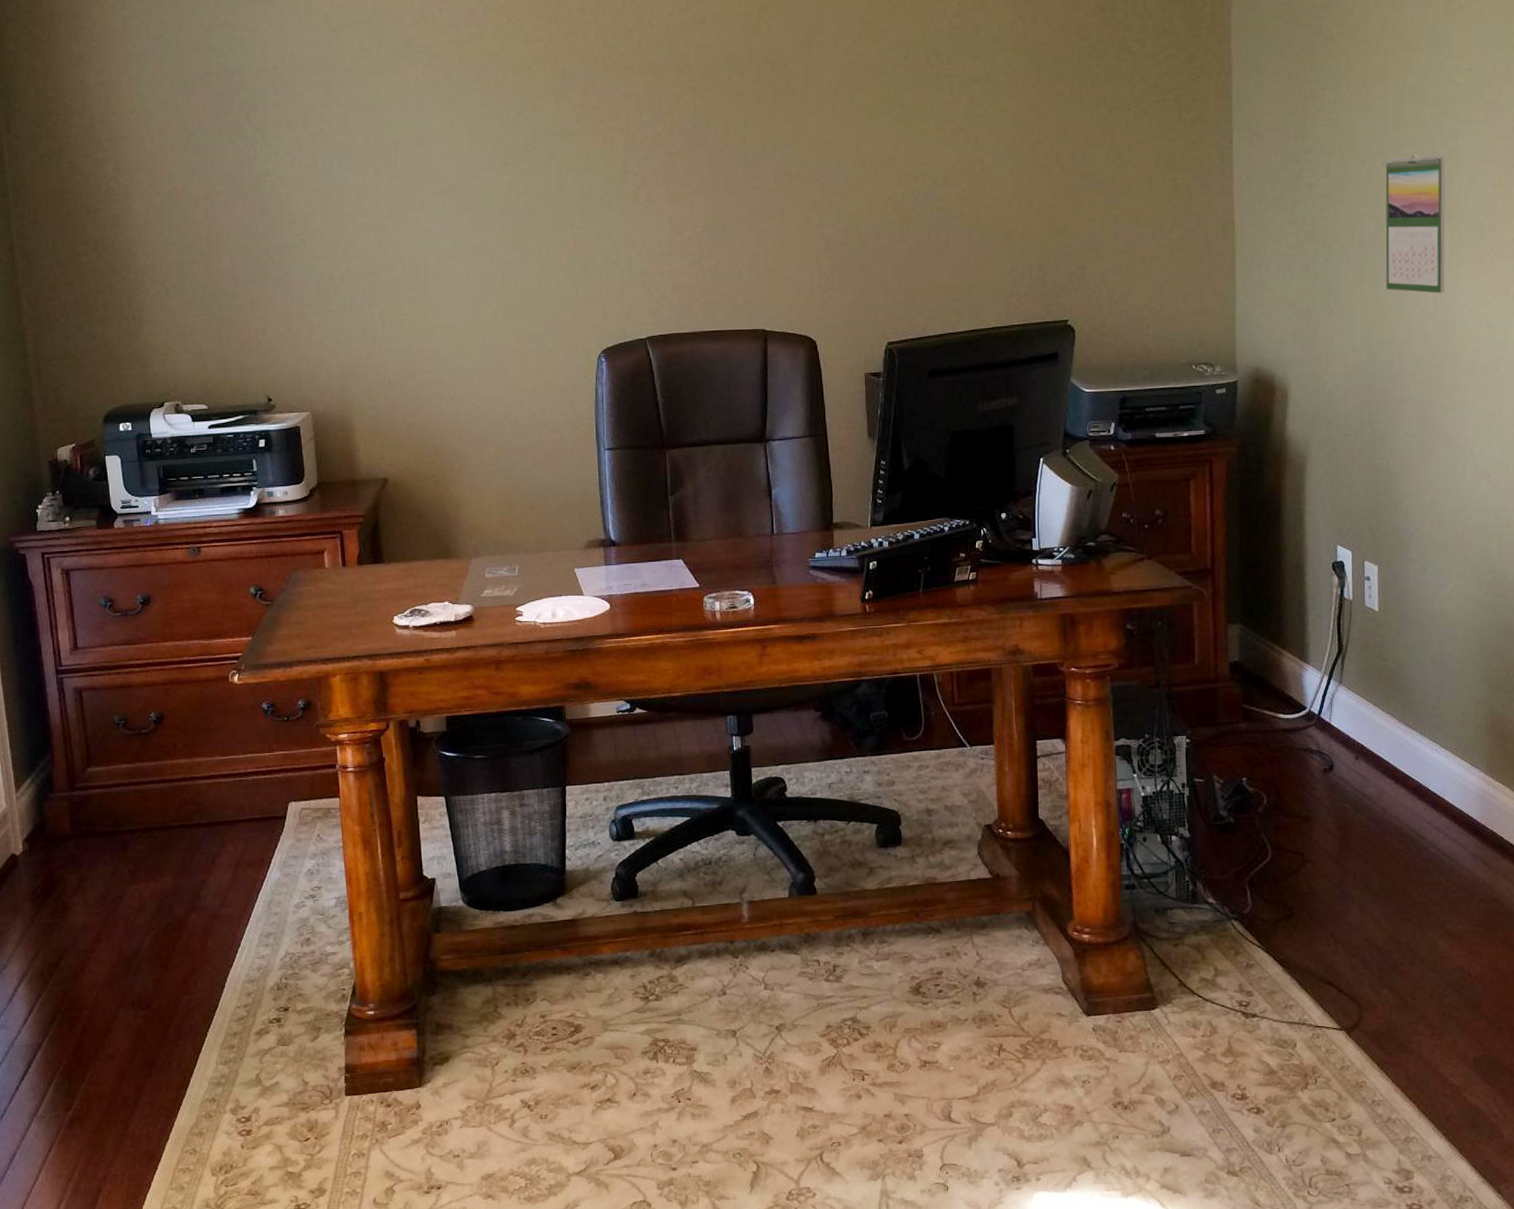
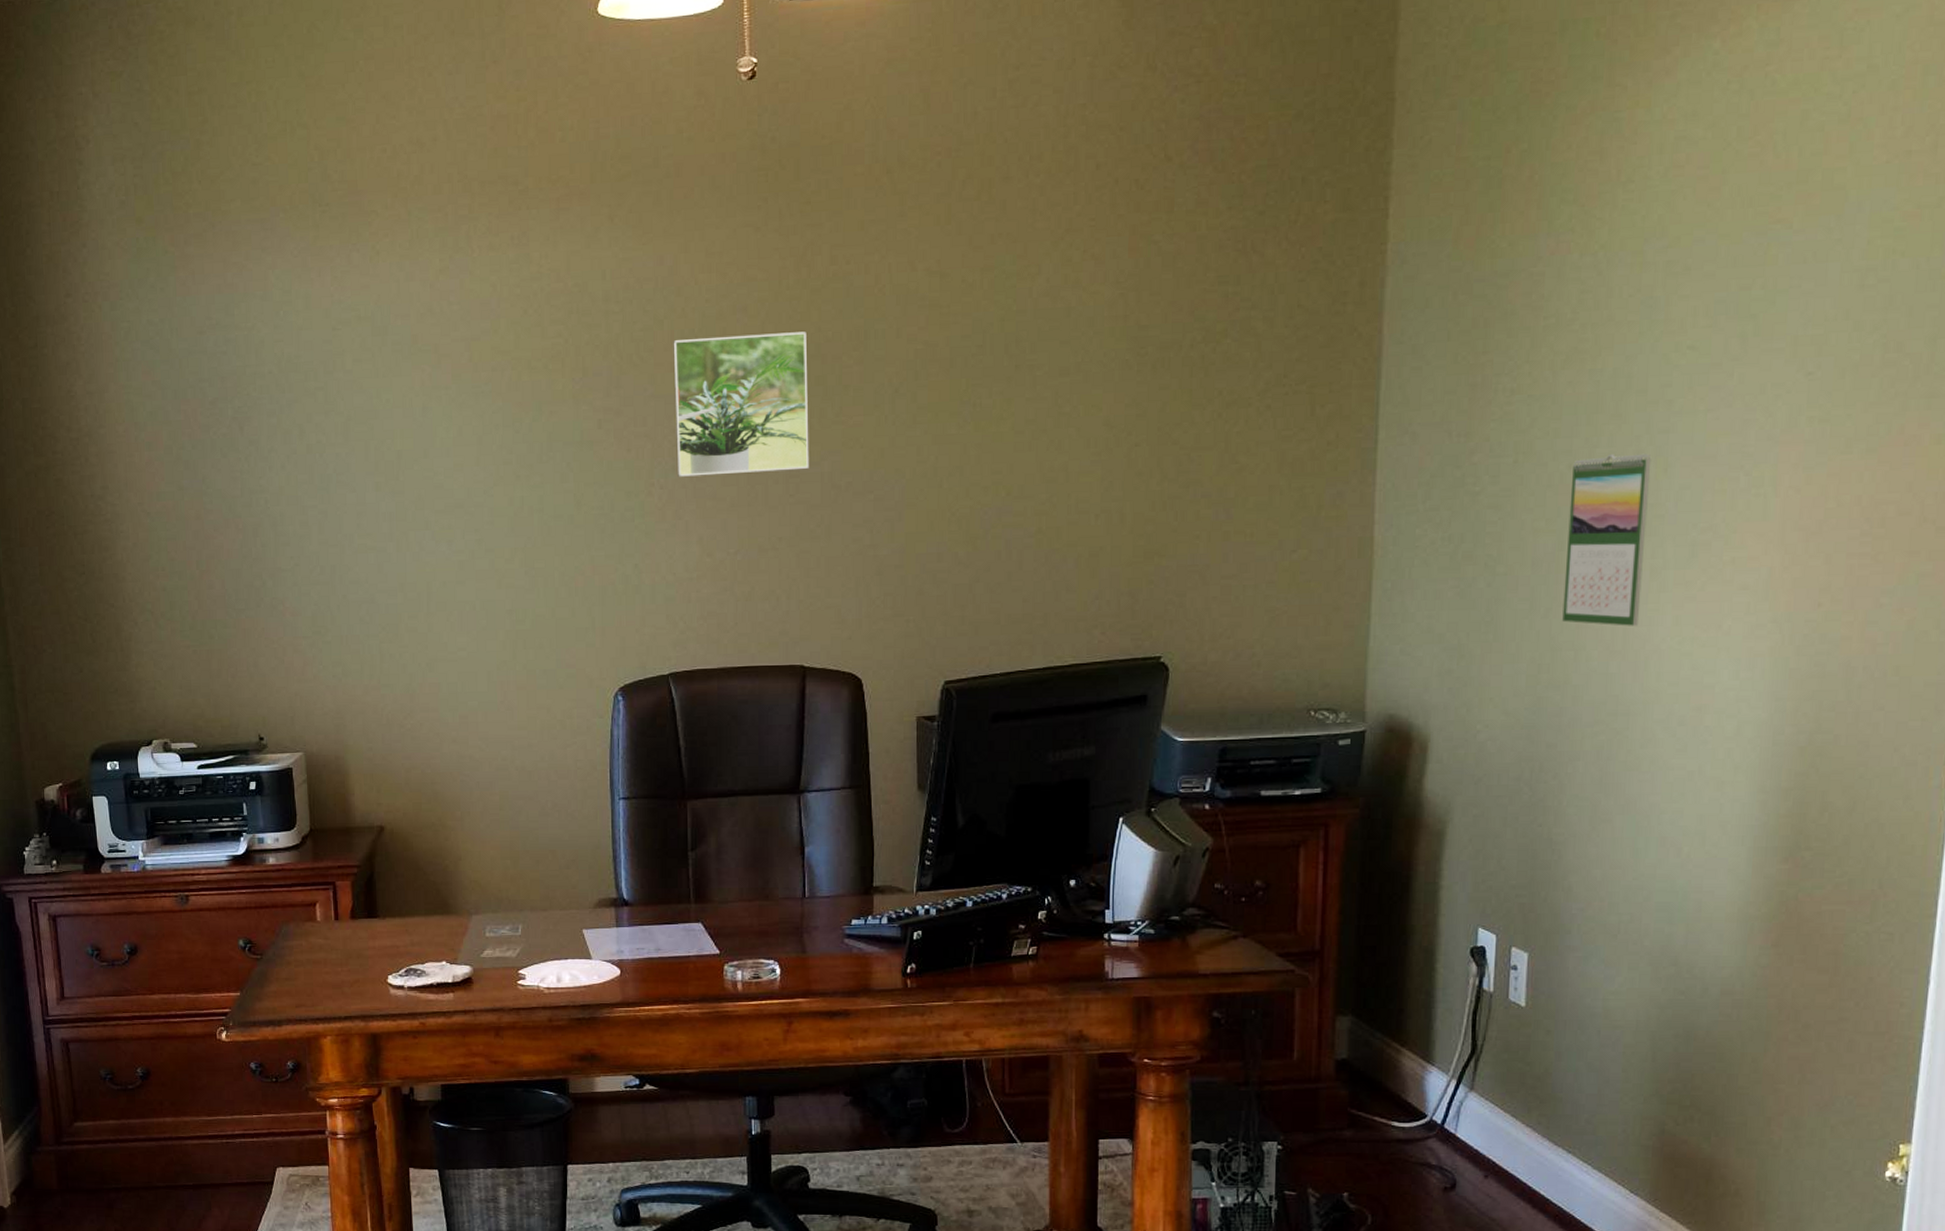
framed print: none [641,42,764,165] -> present [673,331,809,477]

